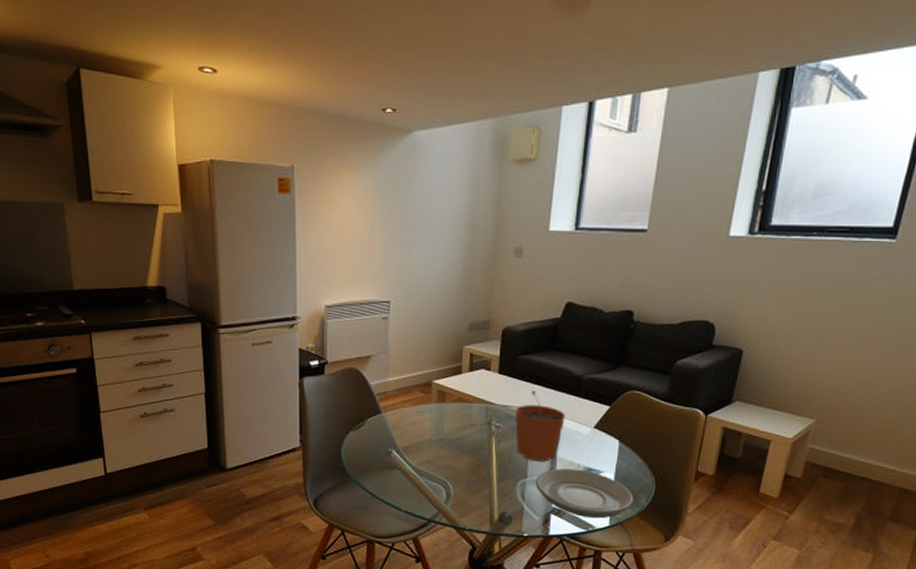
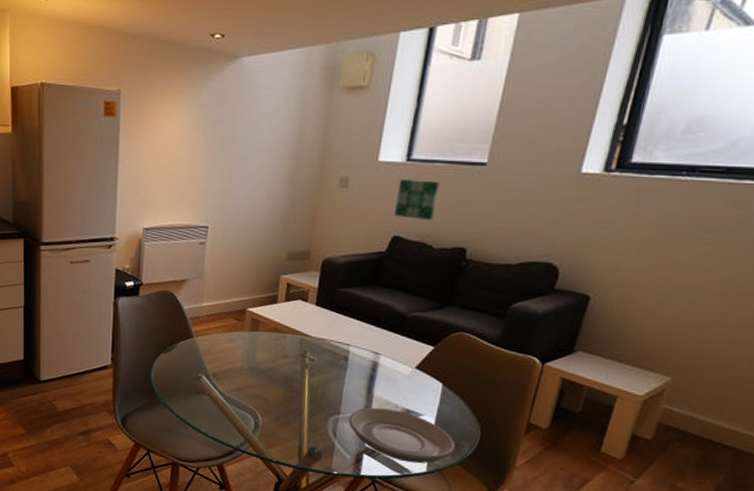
plant pot: present [515,391,566,462] -> none [330,325,385,400]
wall art: none [567,248,606,285] -> present [395,179,439,220]

